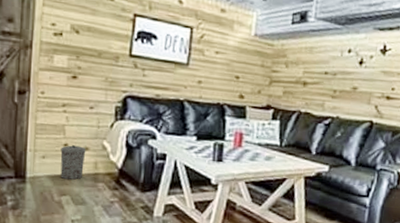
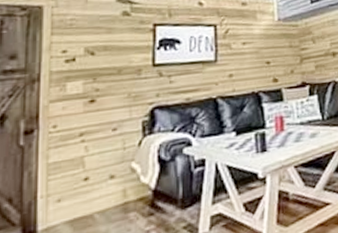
trash can: present [60,145,86,180] -> none [80,175,112,220]

